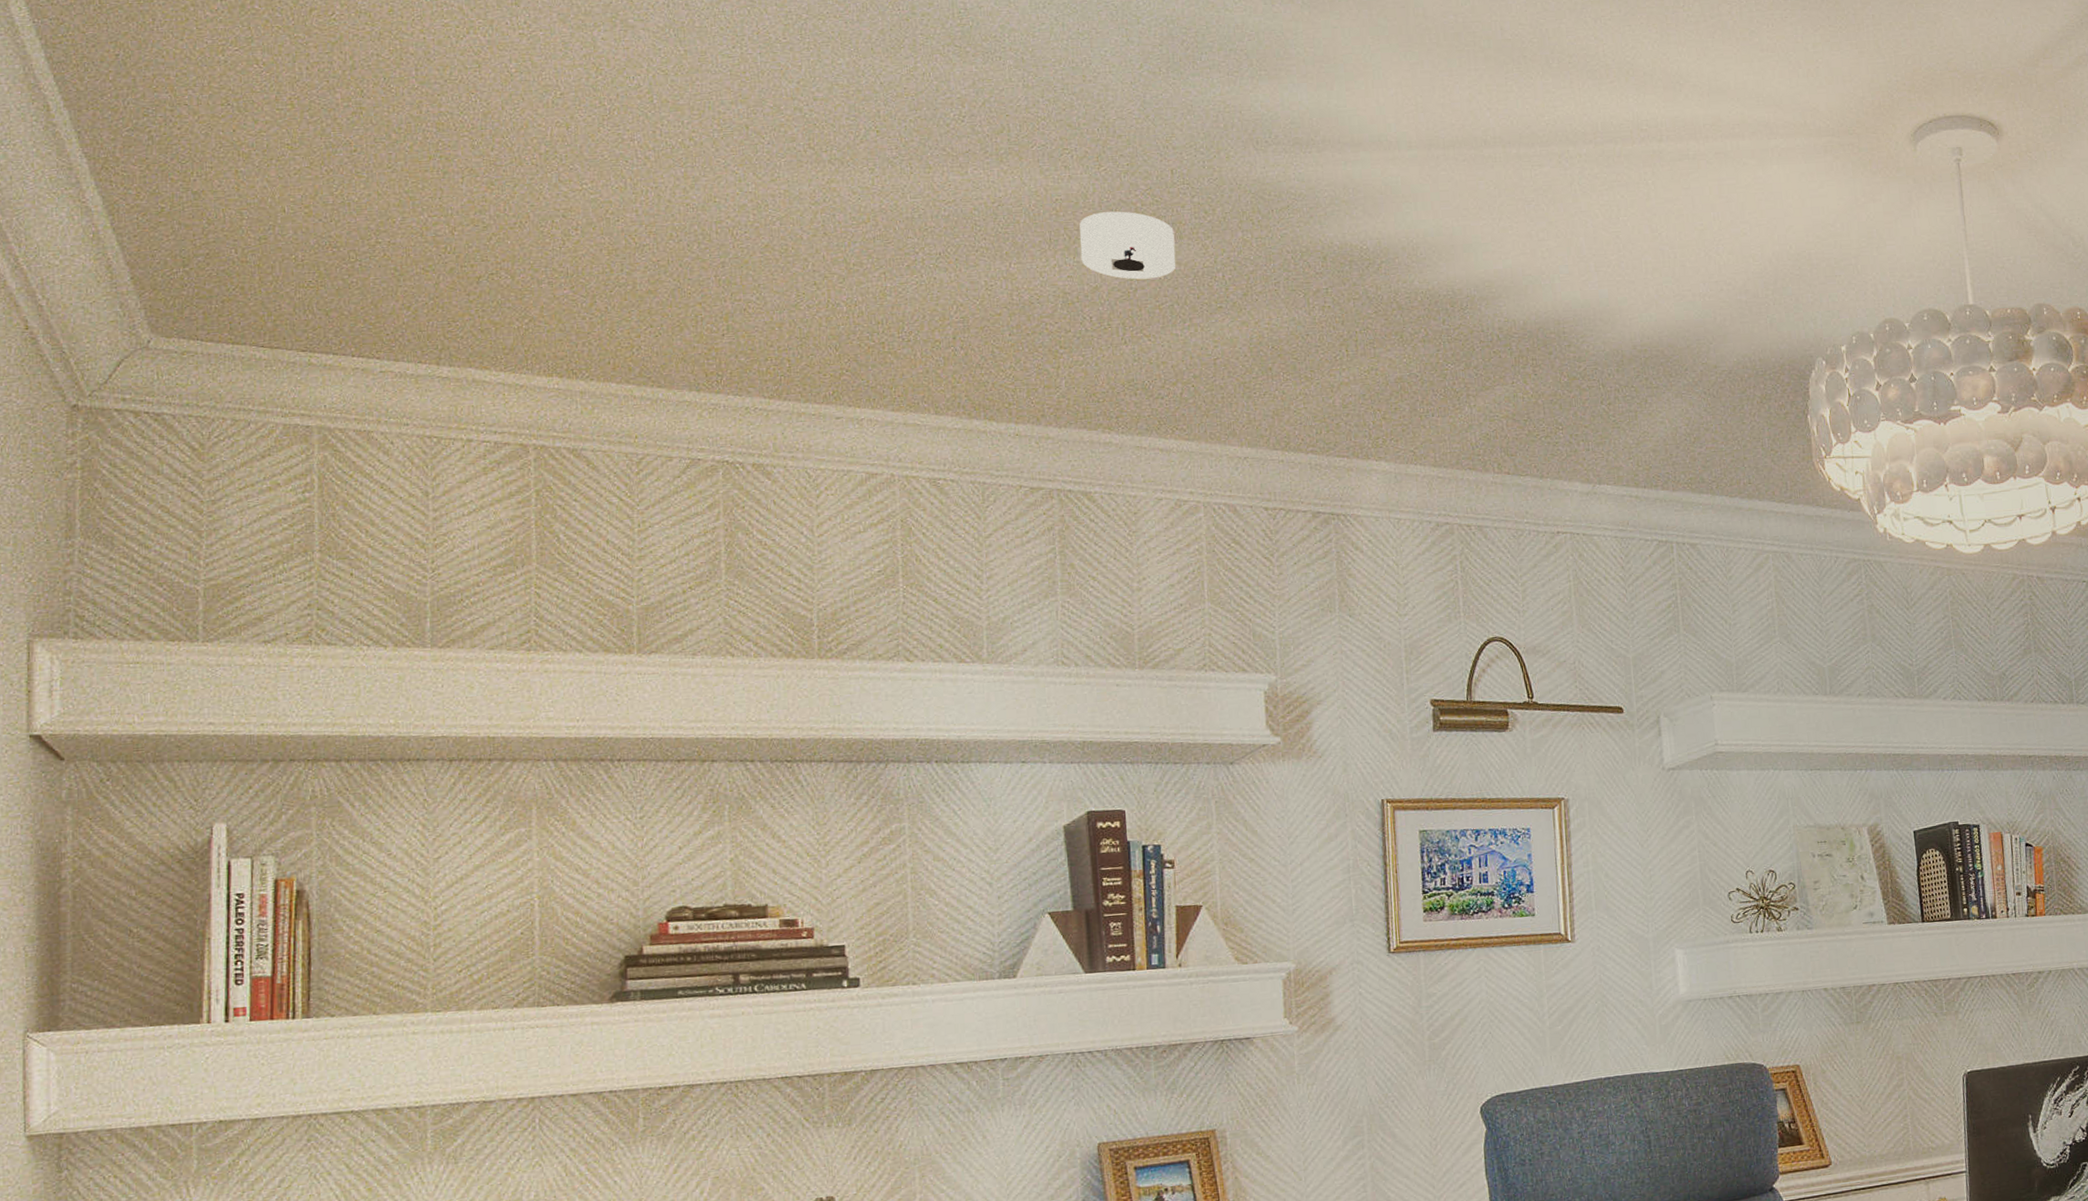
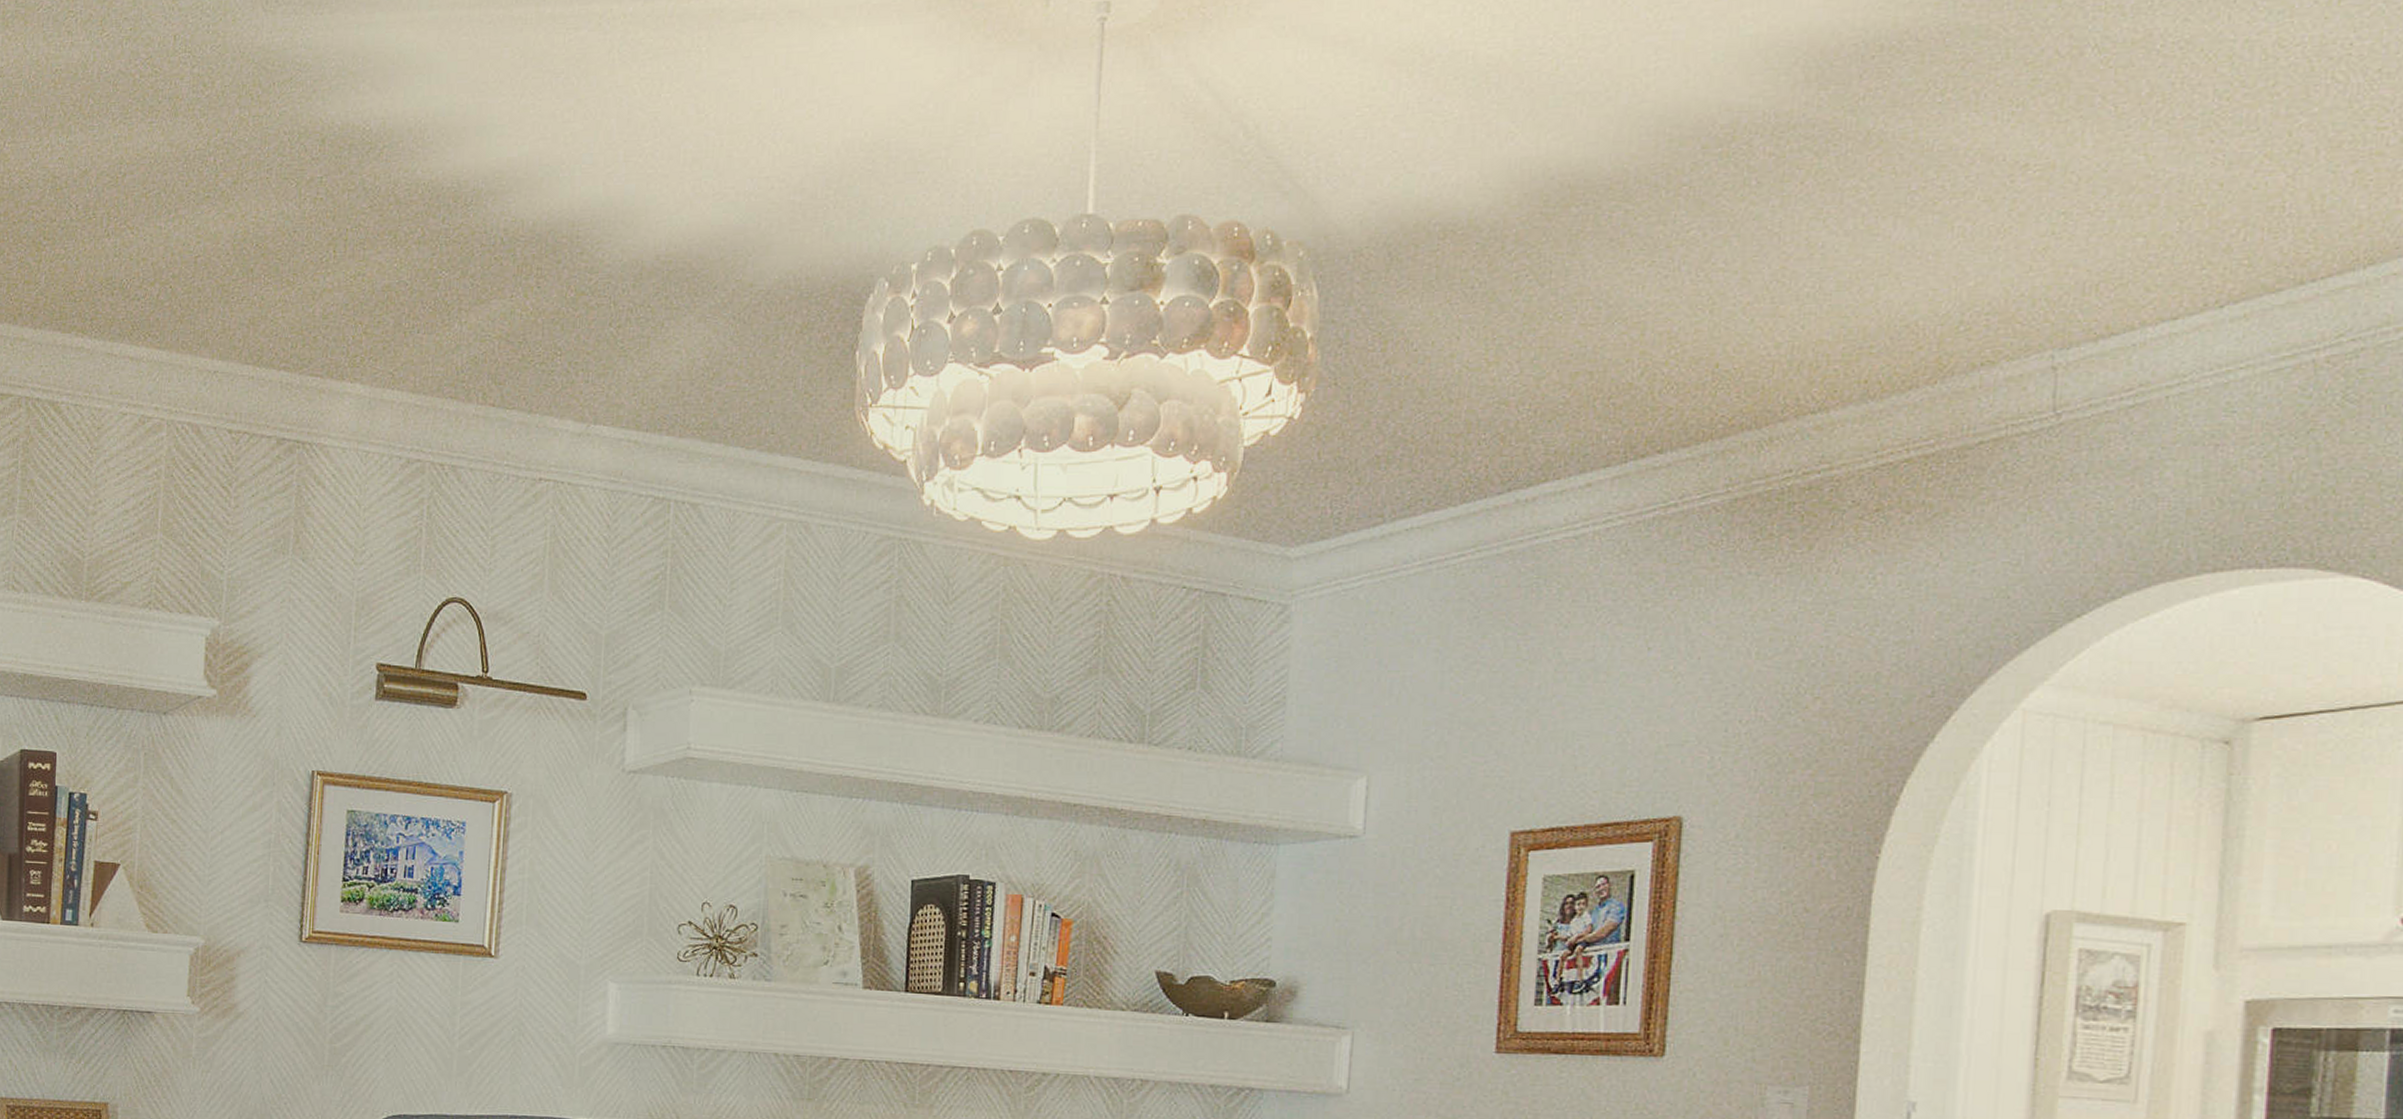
smoke detector: present [1079,211,1176,280] -> none [74,83,170,163]

